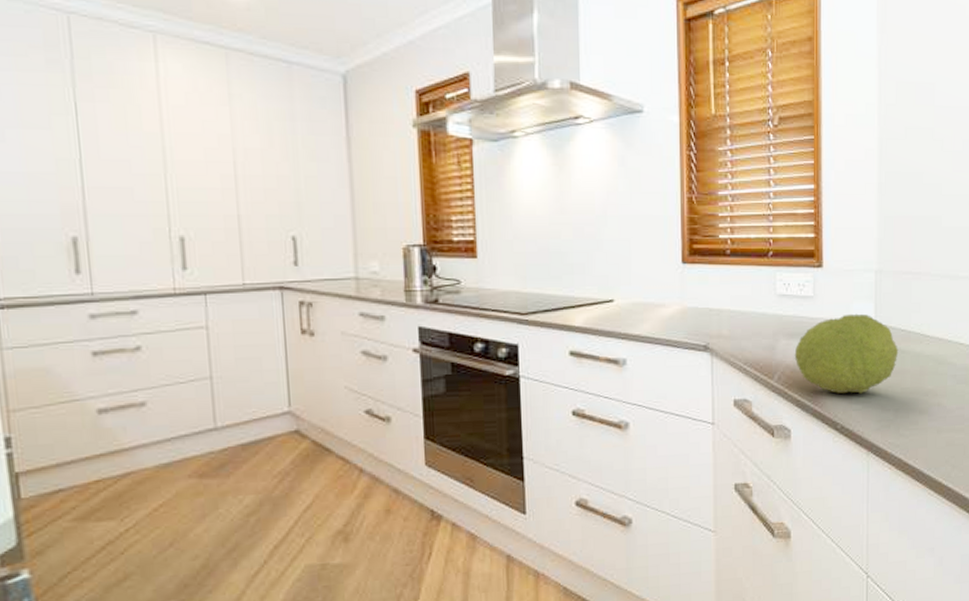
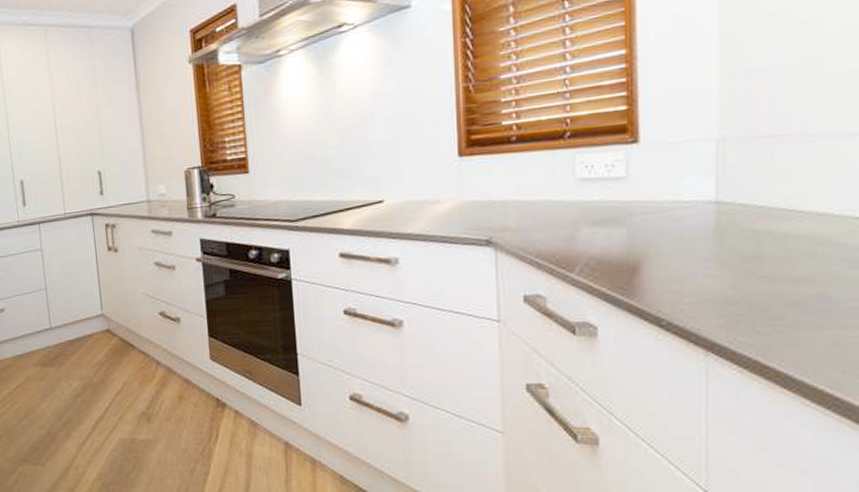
fruit: present [794,313,899,394] -> none [601,191,753,285]

